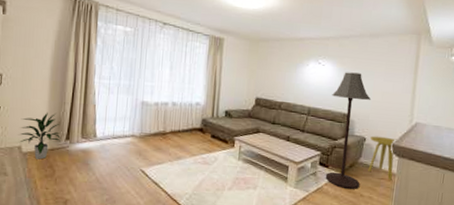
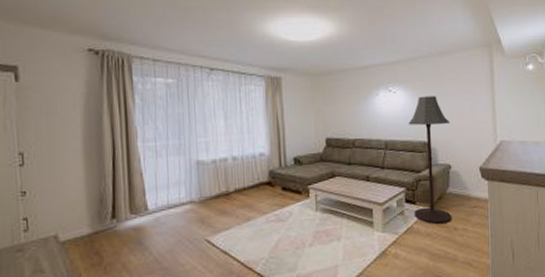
indoor plant: present [18,112,62,160] -> none [52,189,107,247]
side table: present [368,135,397,180] -> none [456,161,485,207]

